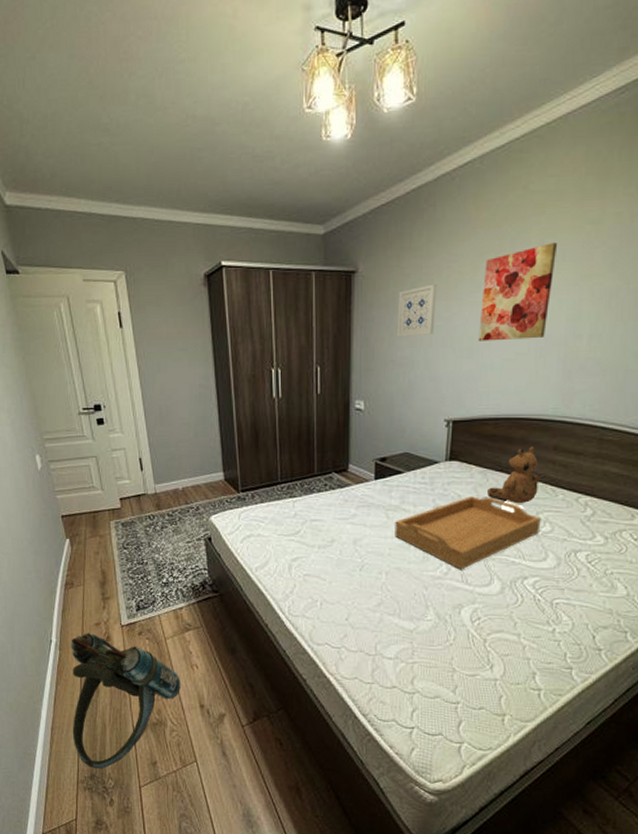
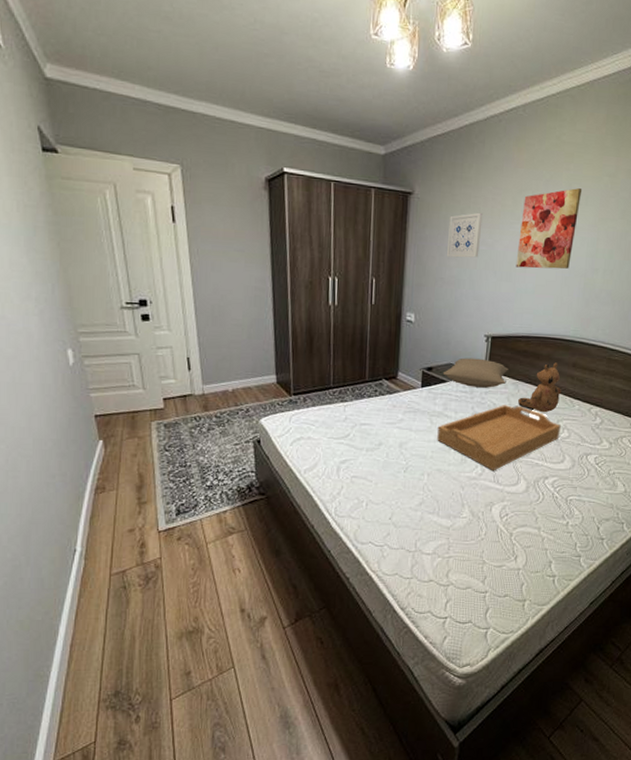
backpack: present [71,633,181,769] -> none [95,540,221,684]
pillow: none [398,446,474,478] -> present [442,358,509,388]

